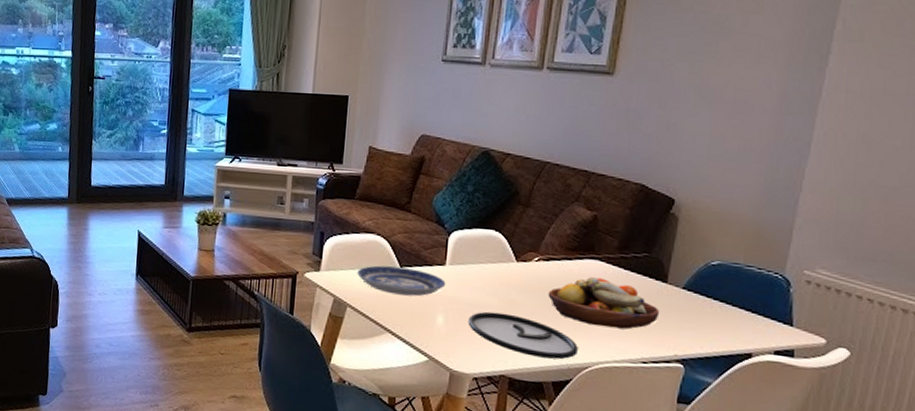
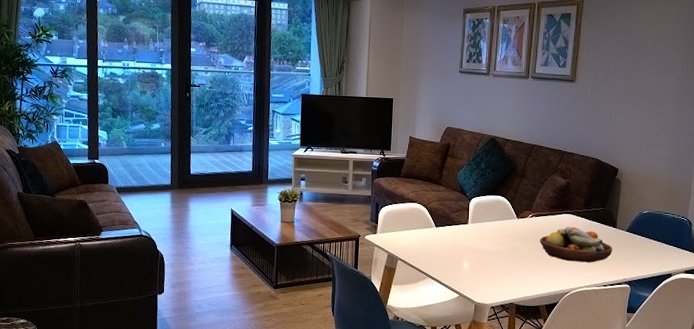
plate: present [357,265,446,297] -> none [404,227,469,249]
plate: present [467,311,578,360] -> none [485,256,561,288]

